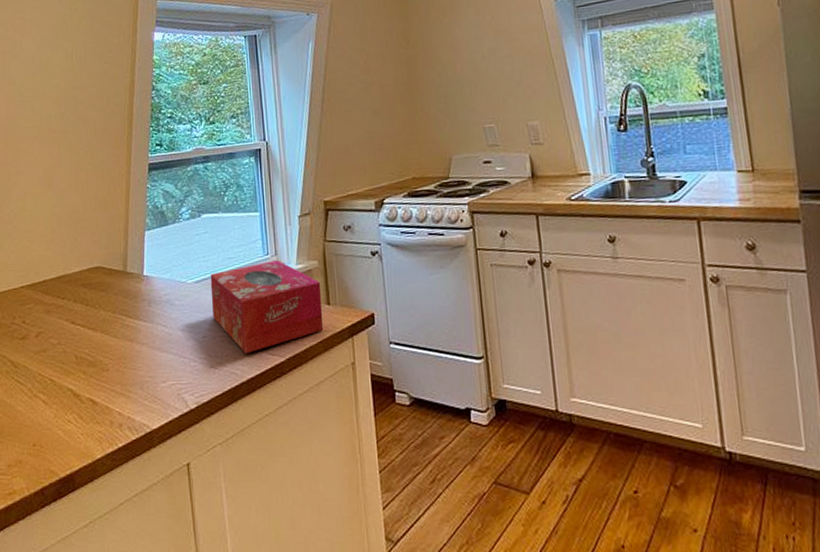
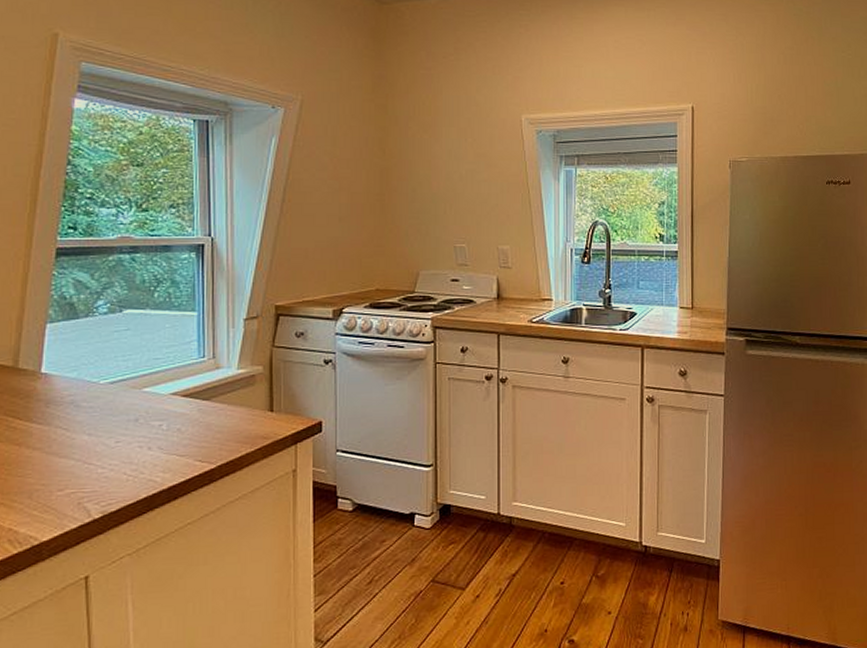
tissue box: present [210,260,324,354] -> none [129,364,265,460]

